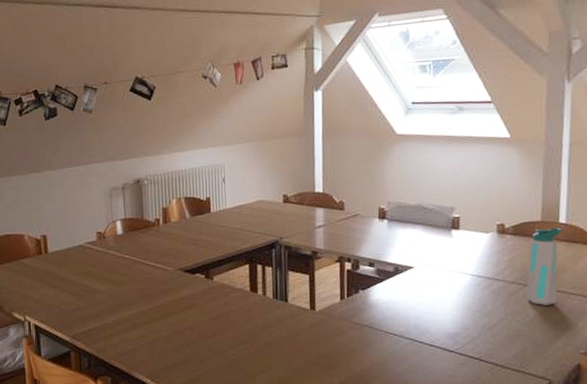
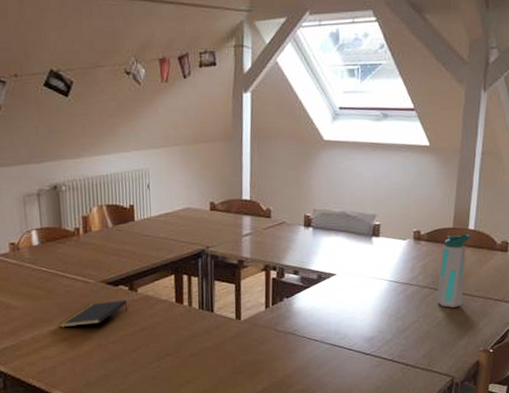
notepad: none [139,287,204,313] -> present [59,300,128,328]

